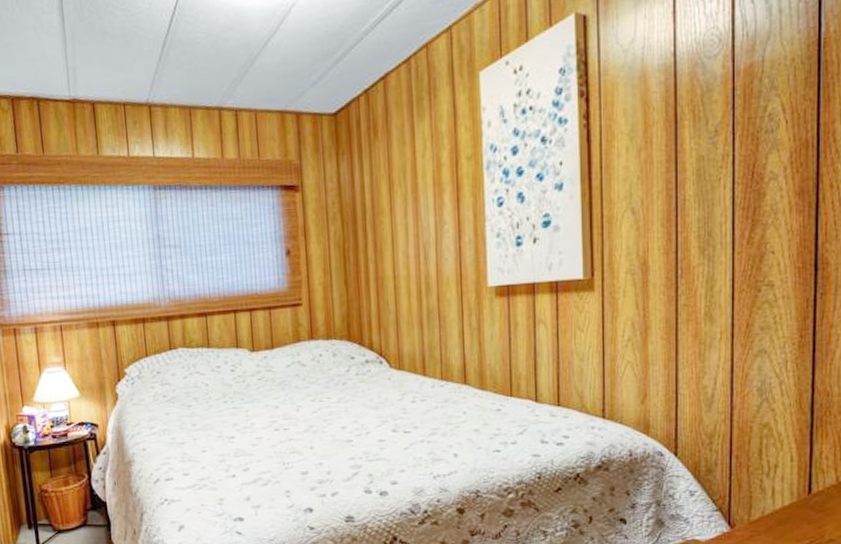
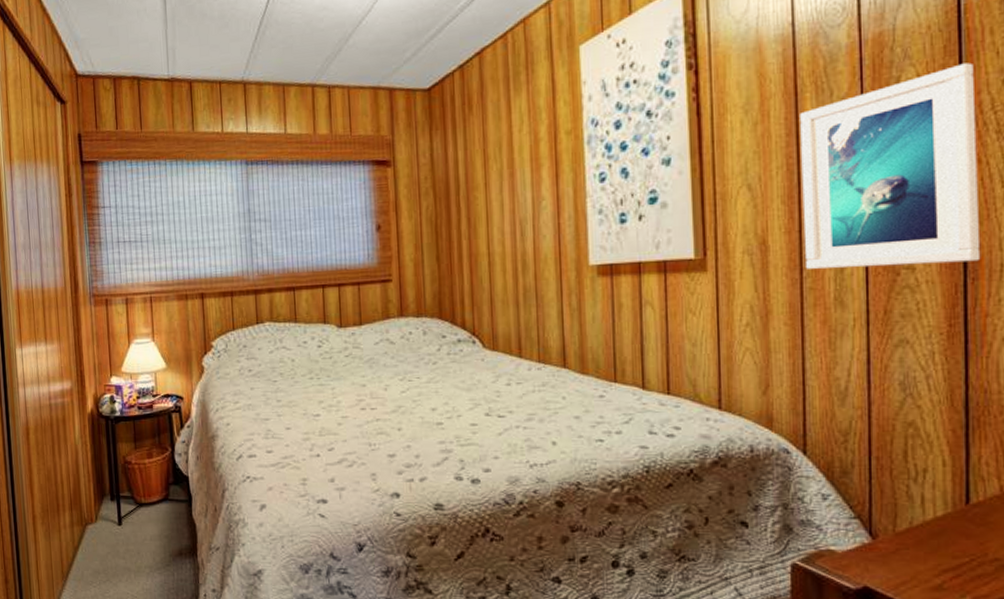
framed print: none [679,94,830,287] -> present [800,63,981,269]

